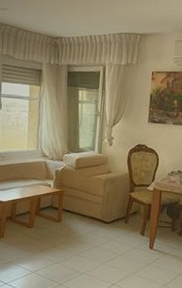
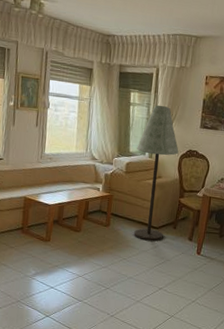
floor lamp: none [85,101,128,236] -> present [134,105,179,241]

